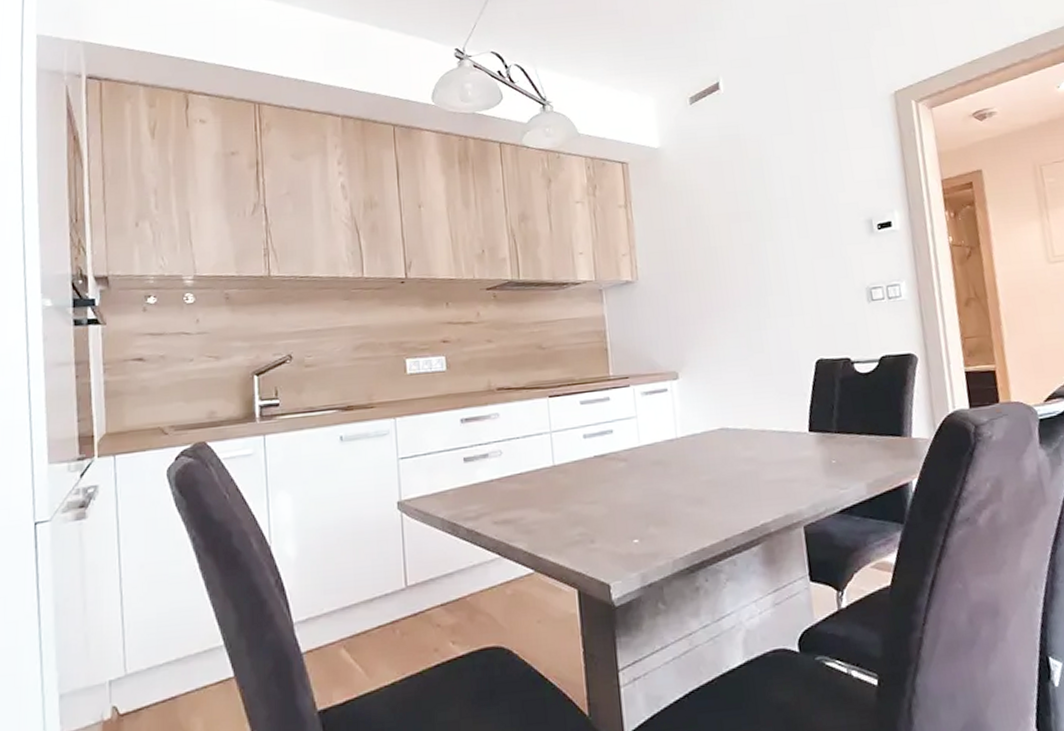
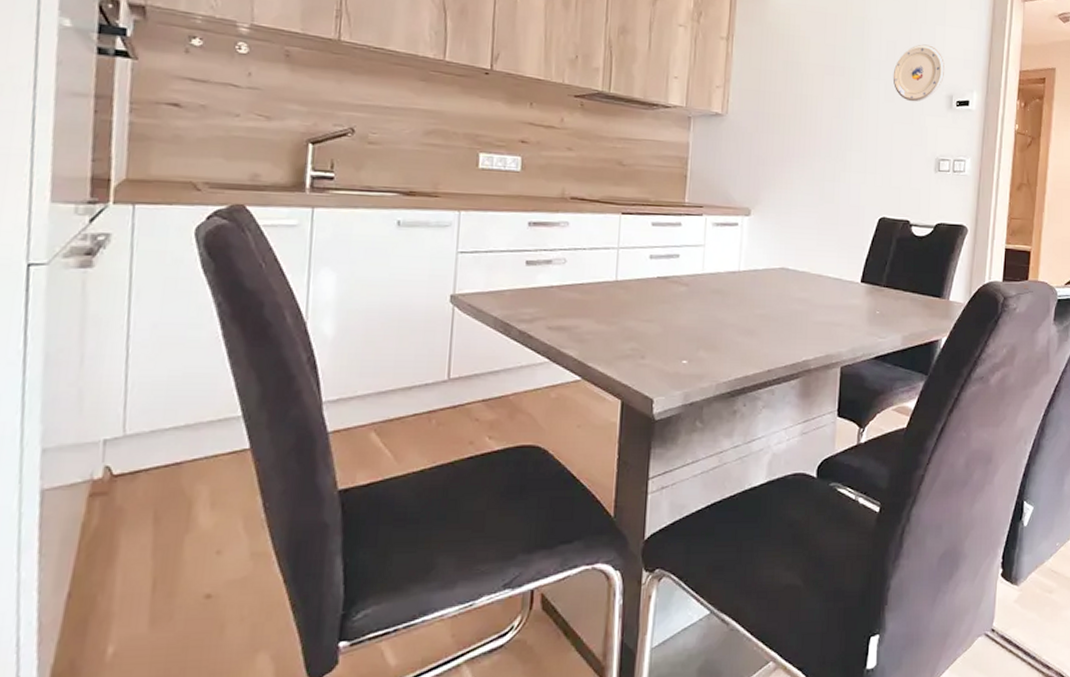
plate: none [802,172,859,234] -> present [893,44,946,102]

